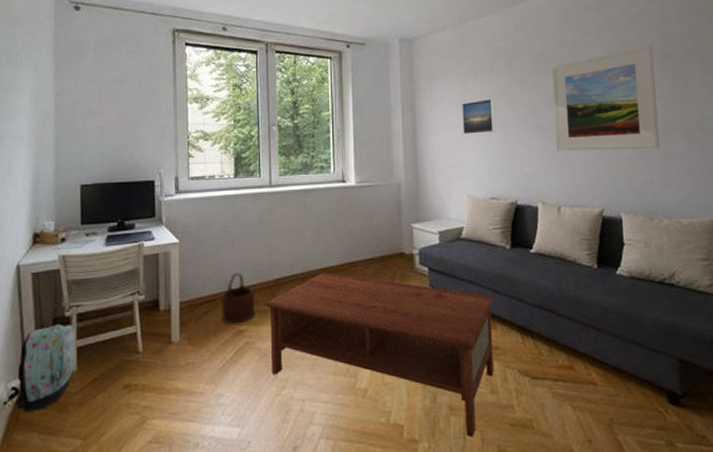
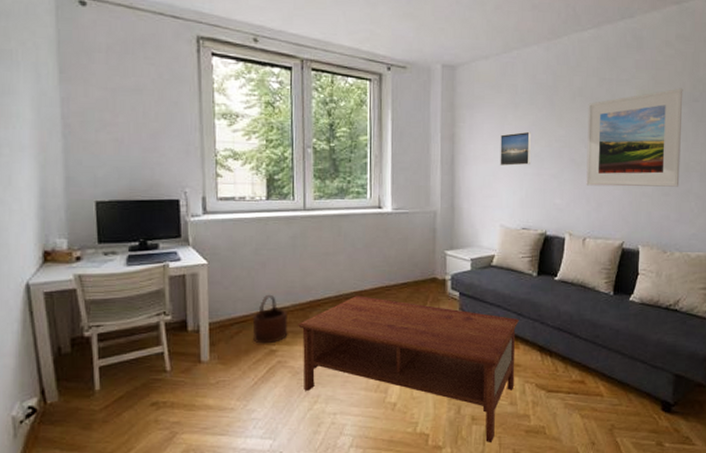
backpack: present [14,324,76,413] -> none [31,344,98,431]

